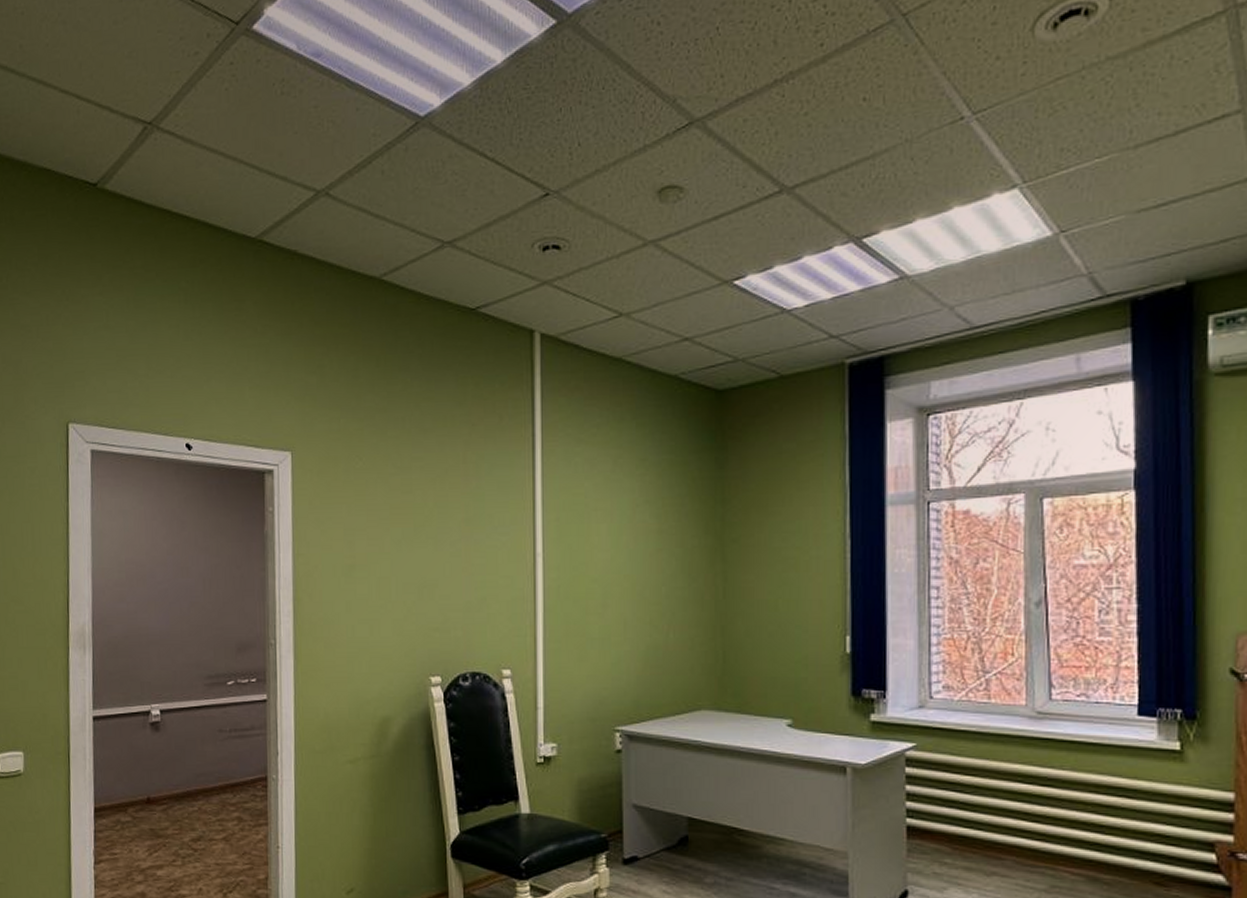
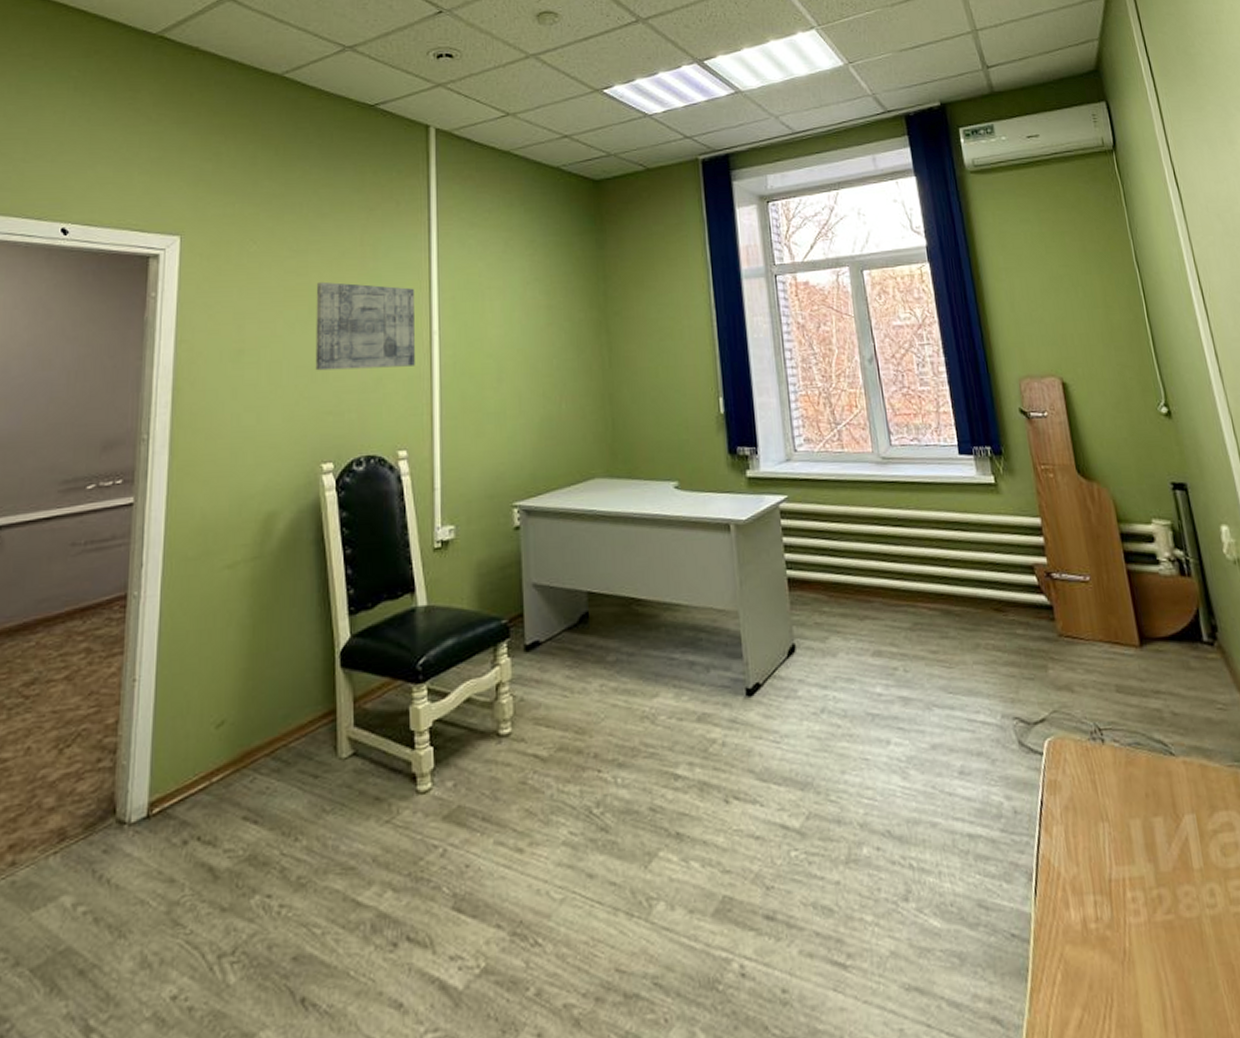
wall art: none [420,499,518,588] -> present [315,281,415,371]

